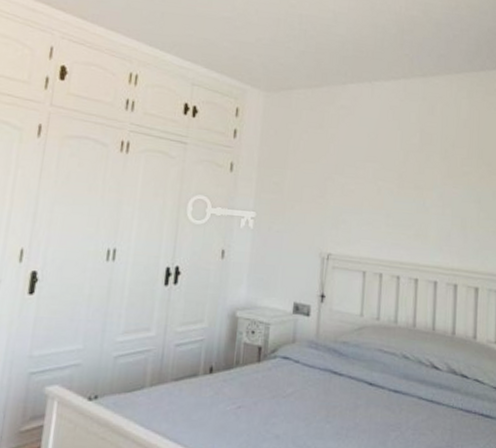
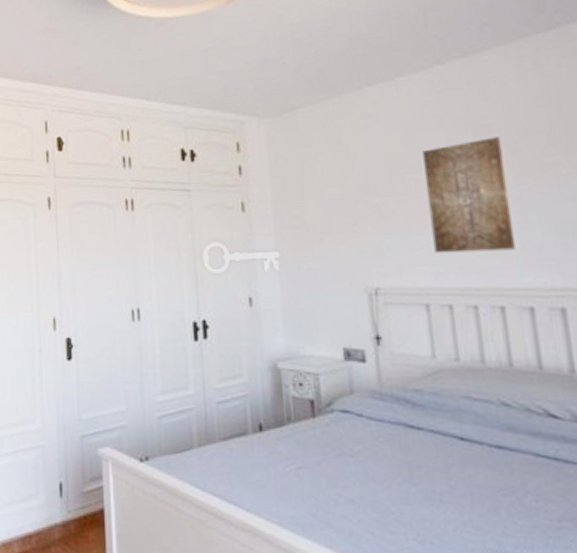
wall art: none [377,144,437,235] -> present [422,136,517,254]

